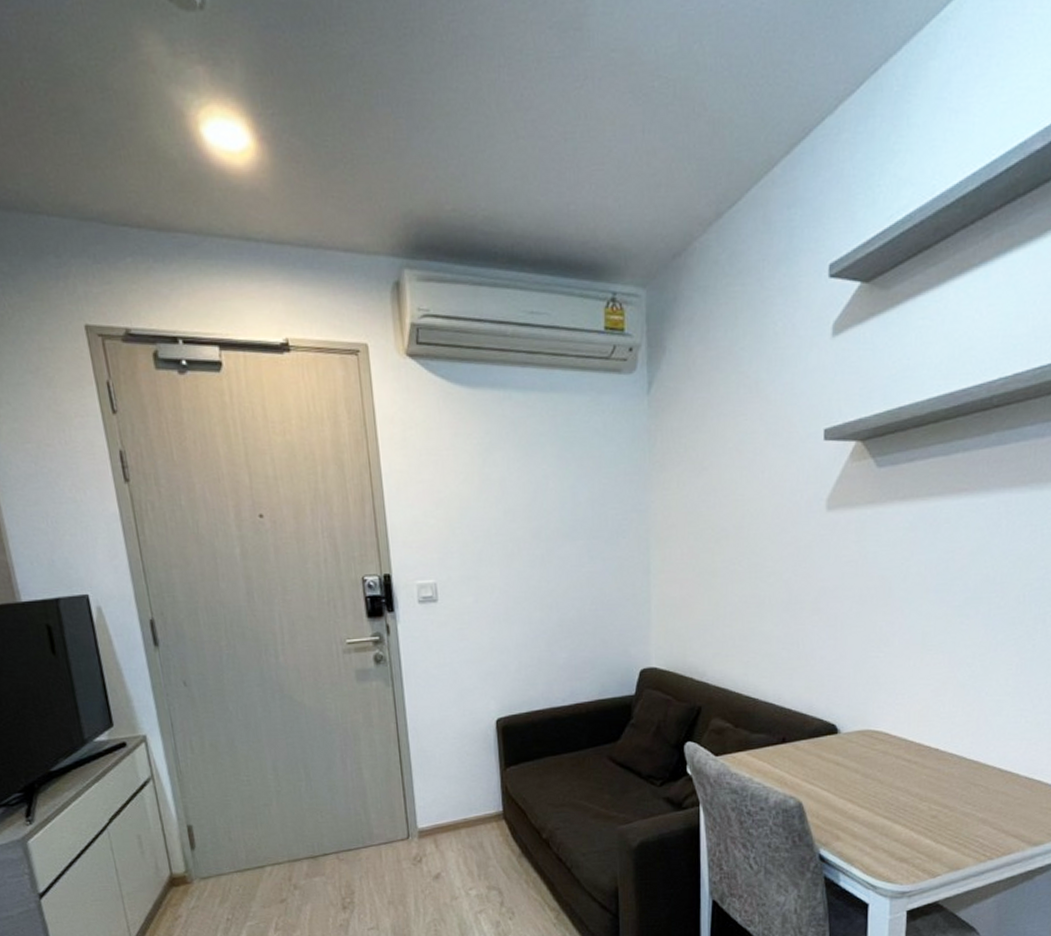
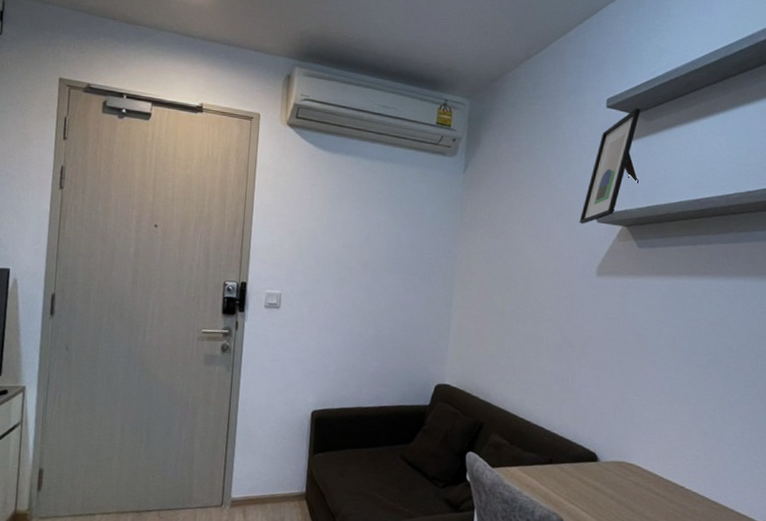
picture frame: none [801,272,875,445] -> present [579,108,641,224]

